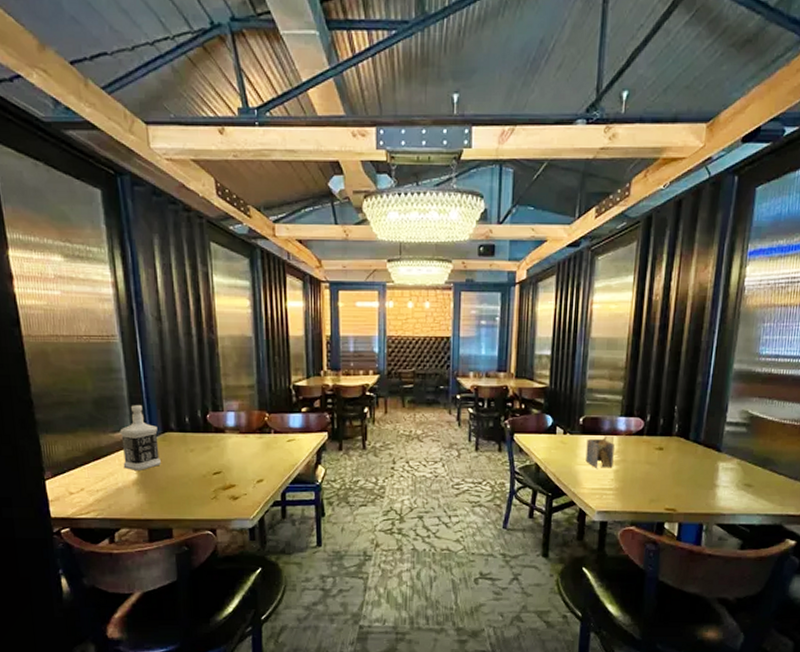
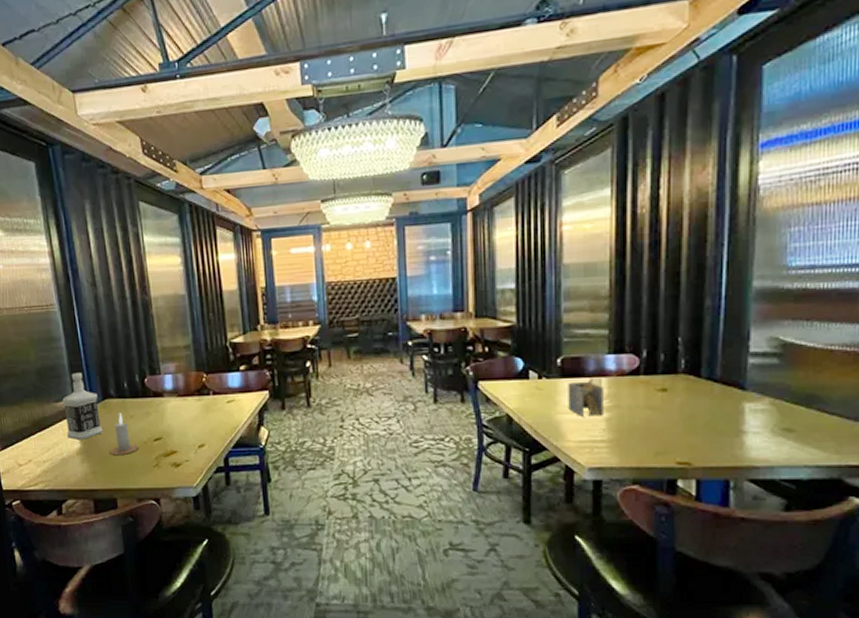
candle: none [167,446,198,488] -> present [110,412,139,456]

